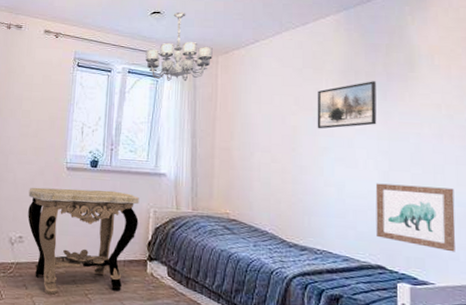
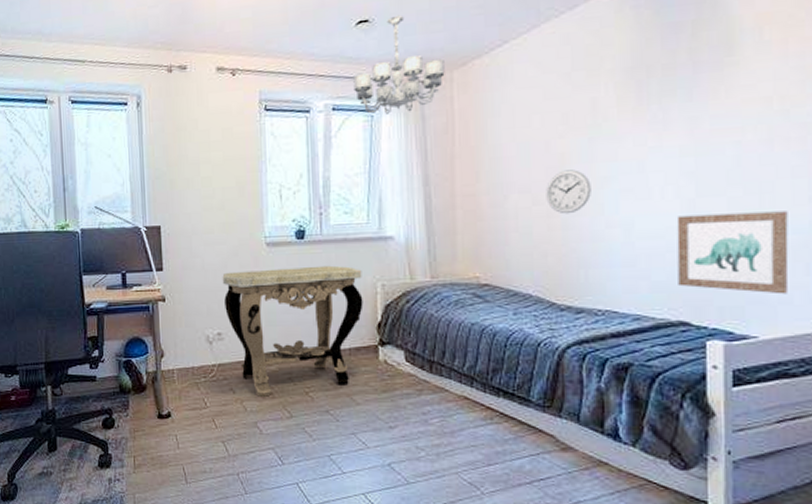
wall clock: none [281,139,314,172] -> present [546,169,591,214]
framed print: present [317,81,377,129] -> none [593,76,678,153]

